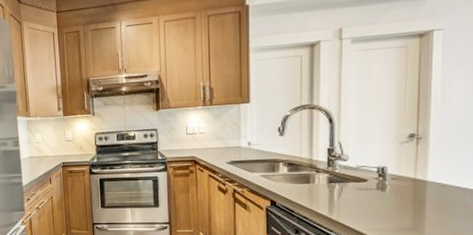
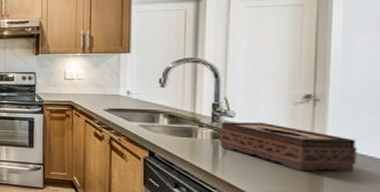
tissue box: none [335,163,454,207] -> present [220,121,357,172]

